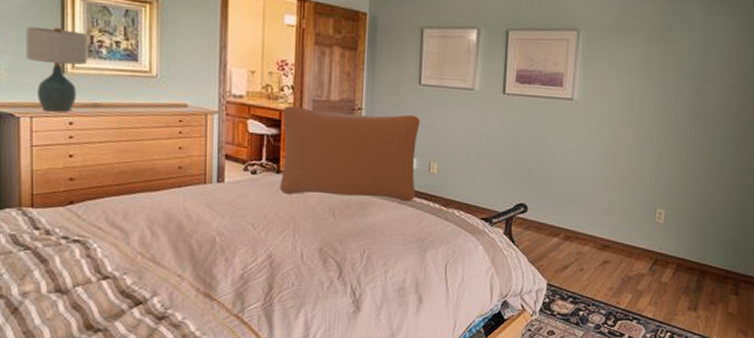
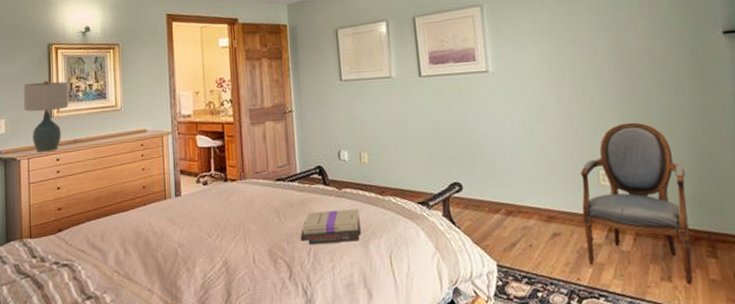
cushion: present [279,106,421,202] -> none [224,109,352,200]
books: none [354,215,420,249] -> present [300,209,361,244]
armchair: none [630,168,731,316] -> present [581,122,694,285]

